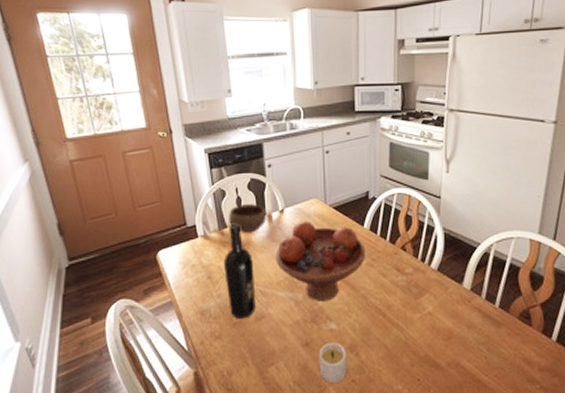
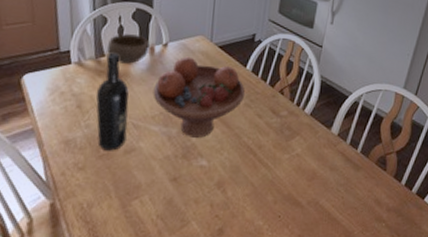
candle: present [318,342,347,383] -> none [184,178,214,217]

